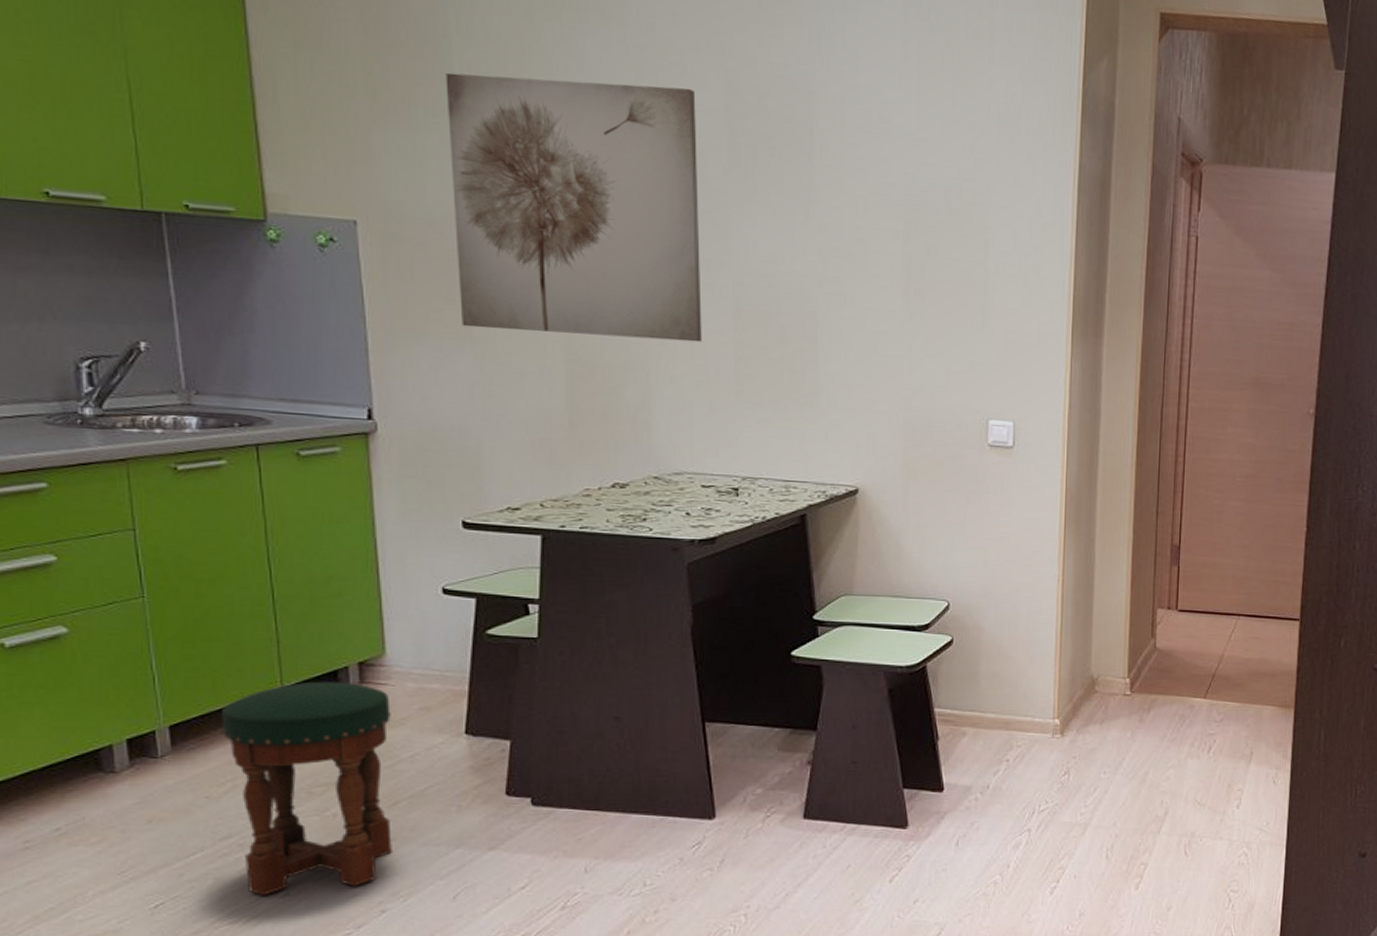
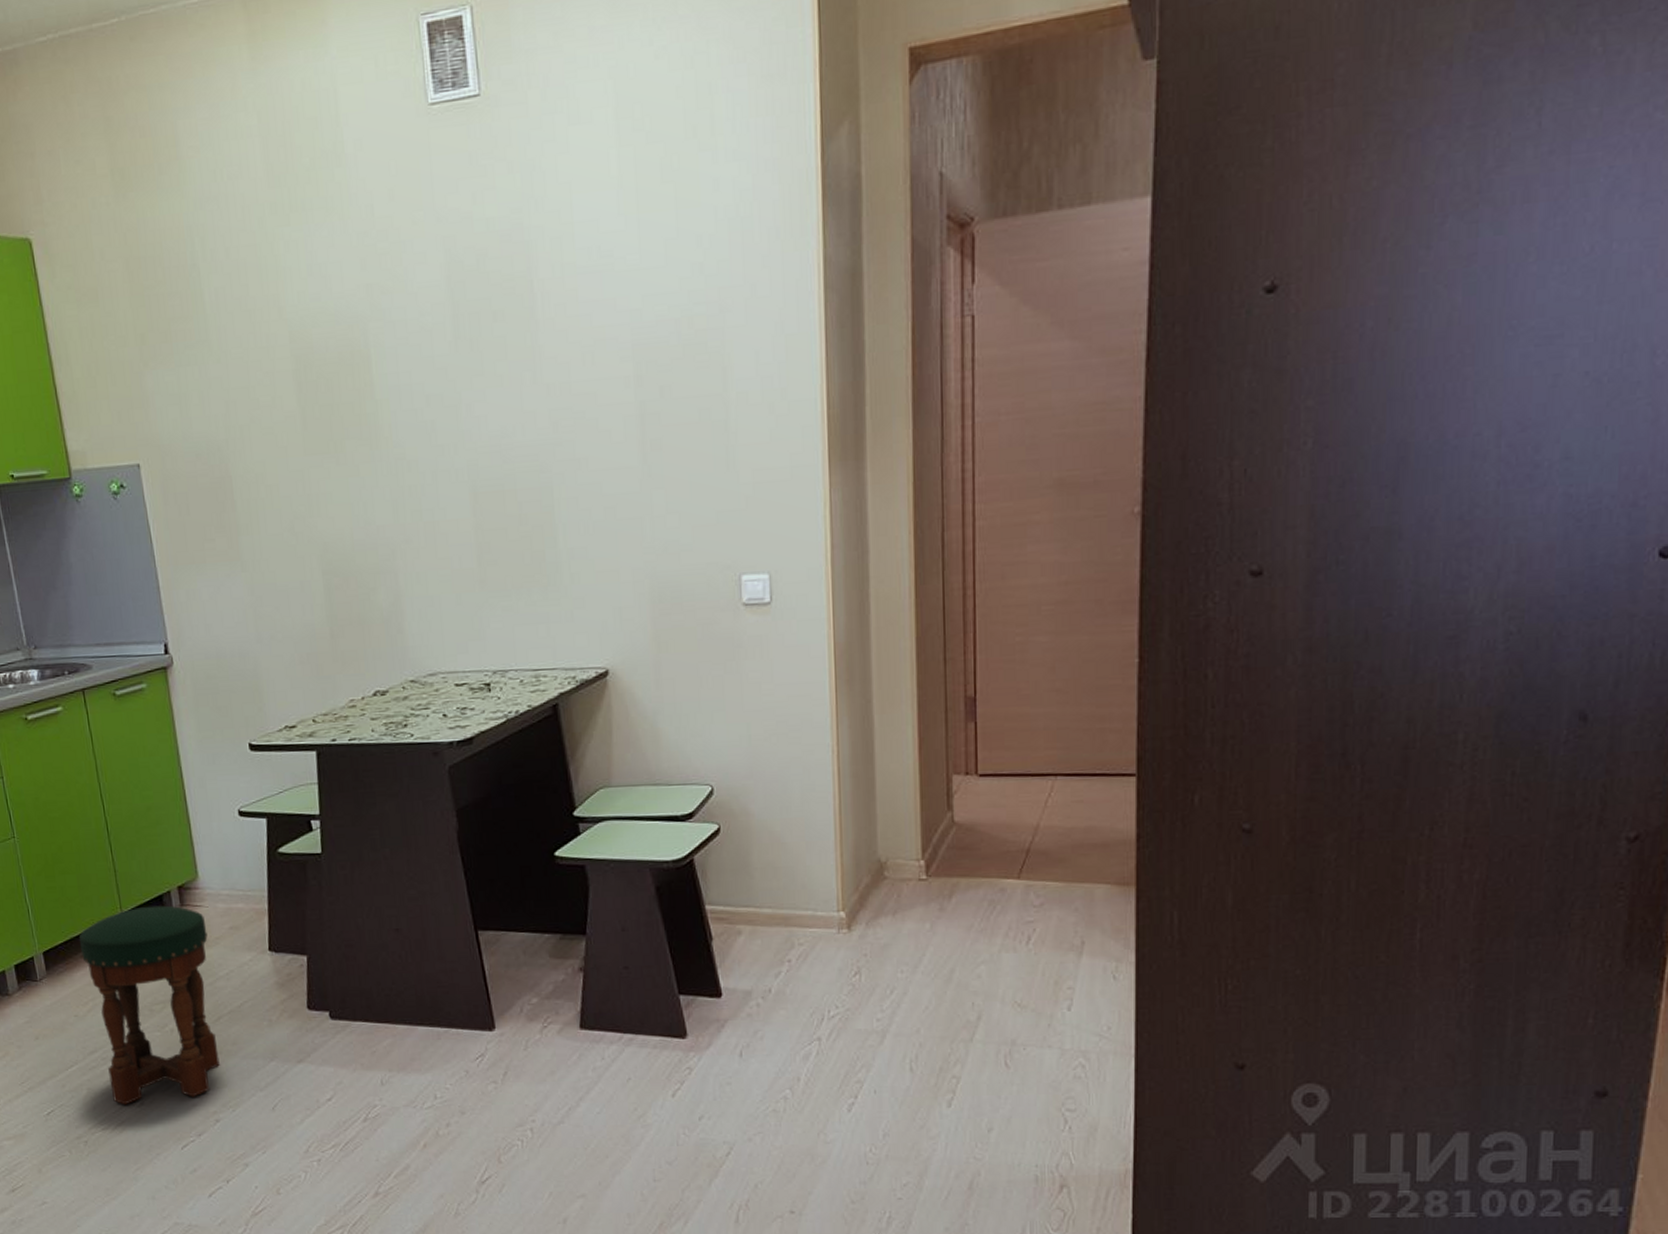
wall art: present [445,72,702,343] -> none [197,266,443,552]

